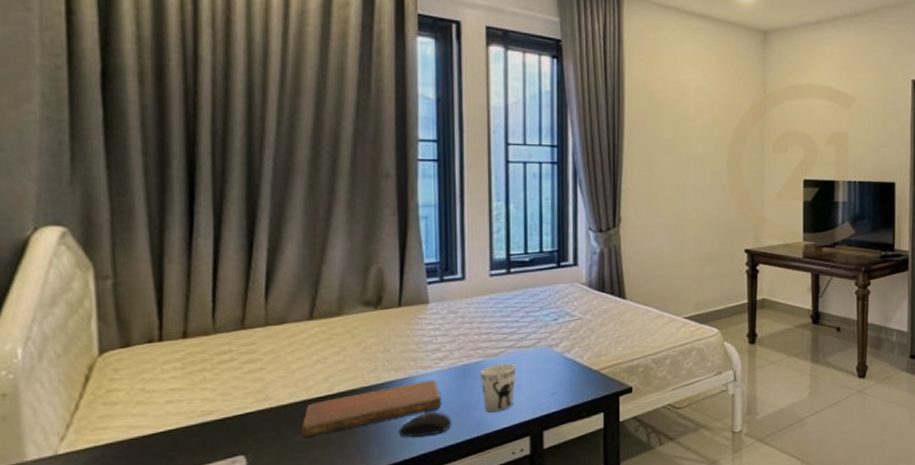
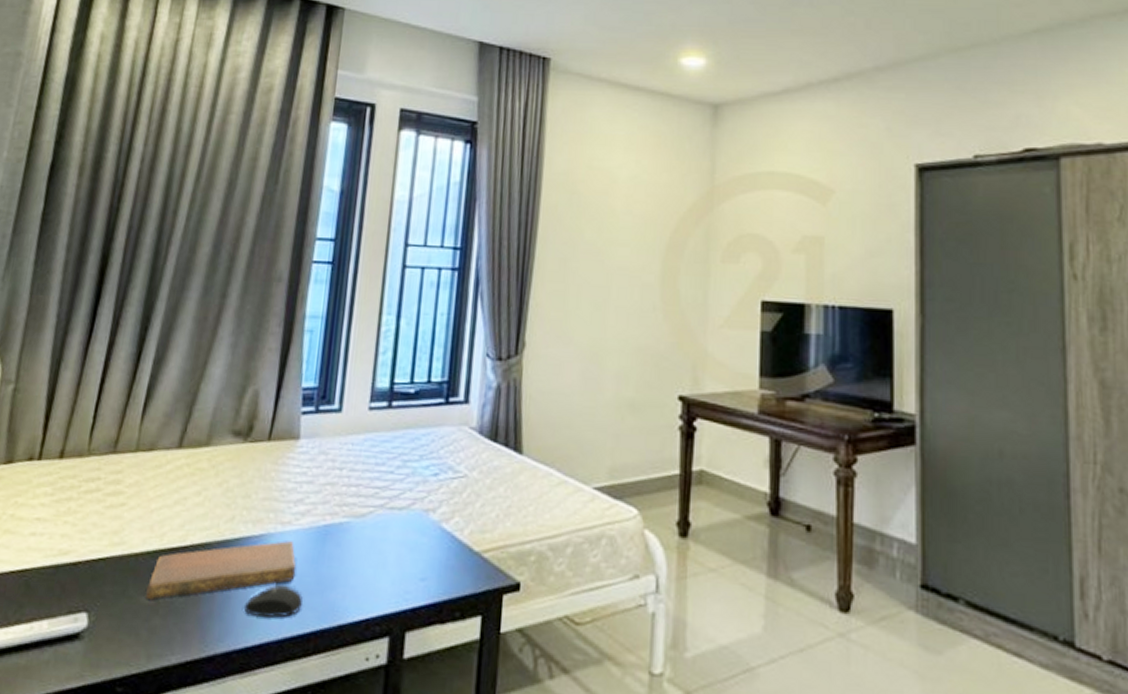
cup: present [481,363,516,412] -> none [341,528,384,596]

